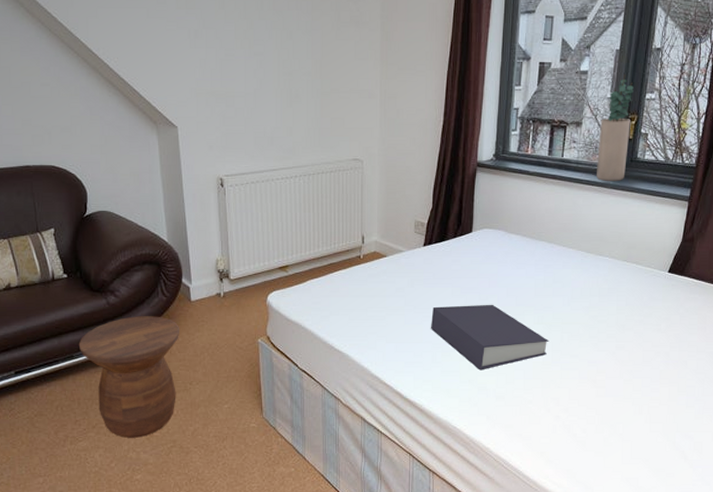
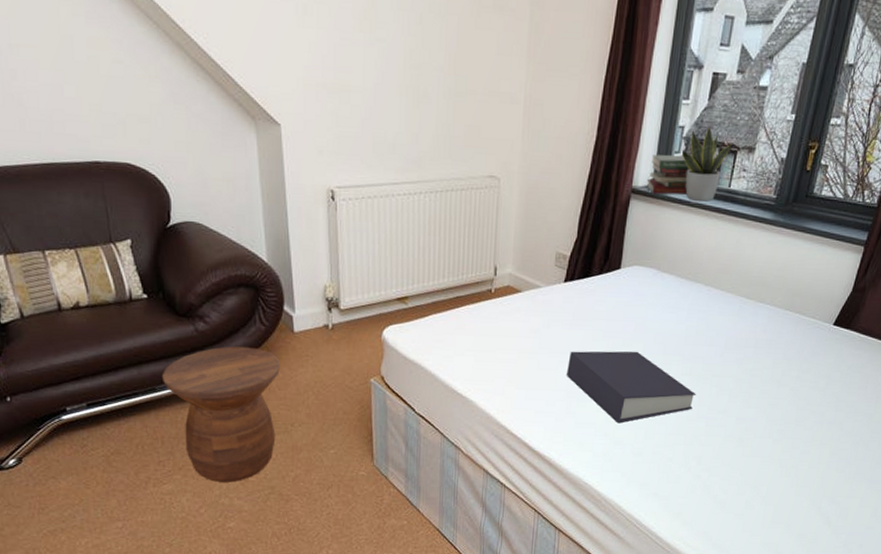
books: none [490,132,528,166] -> present [647,154,693,195]
potted plant: none [518,106,563,171] -> present [681,125,734,203]
vase: present [597,74,634,182] -> none [766,93,818,220]

